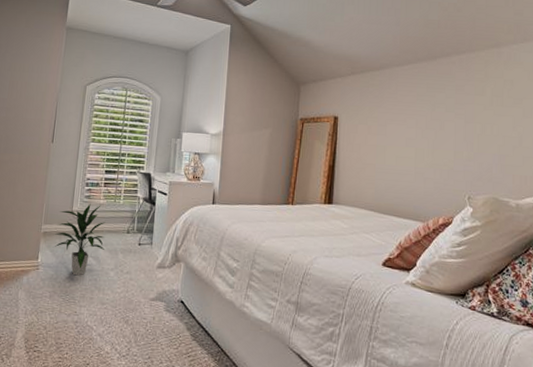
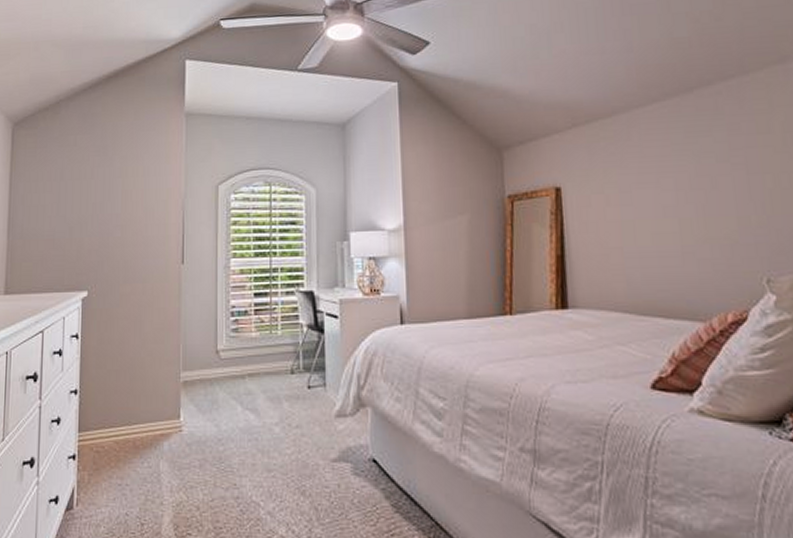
indoor plant: present [54,204,106,276] -> none [197,339,265,436]

